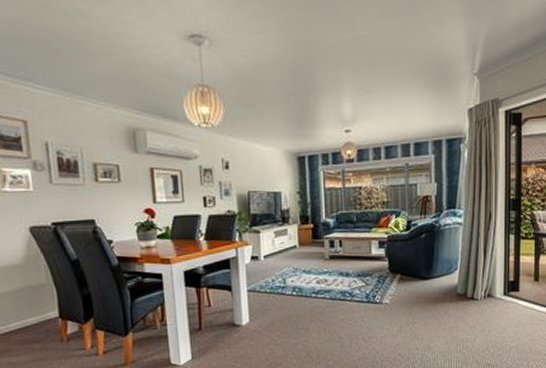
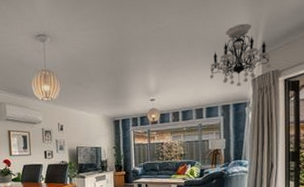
chandelier: none [418,38,490,118] -> present [209,23,271,87]

